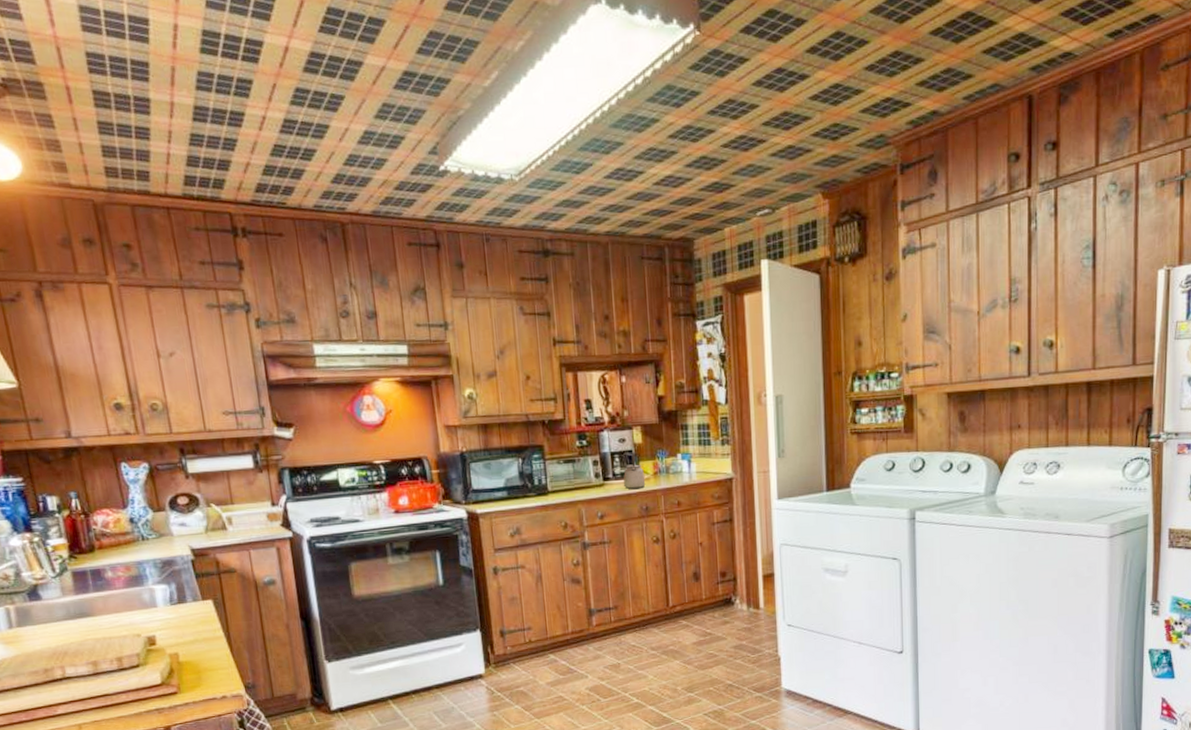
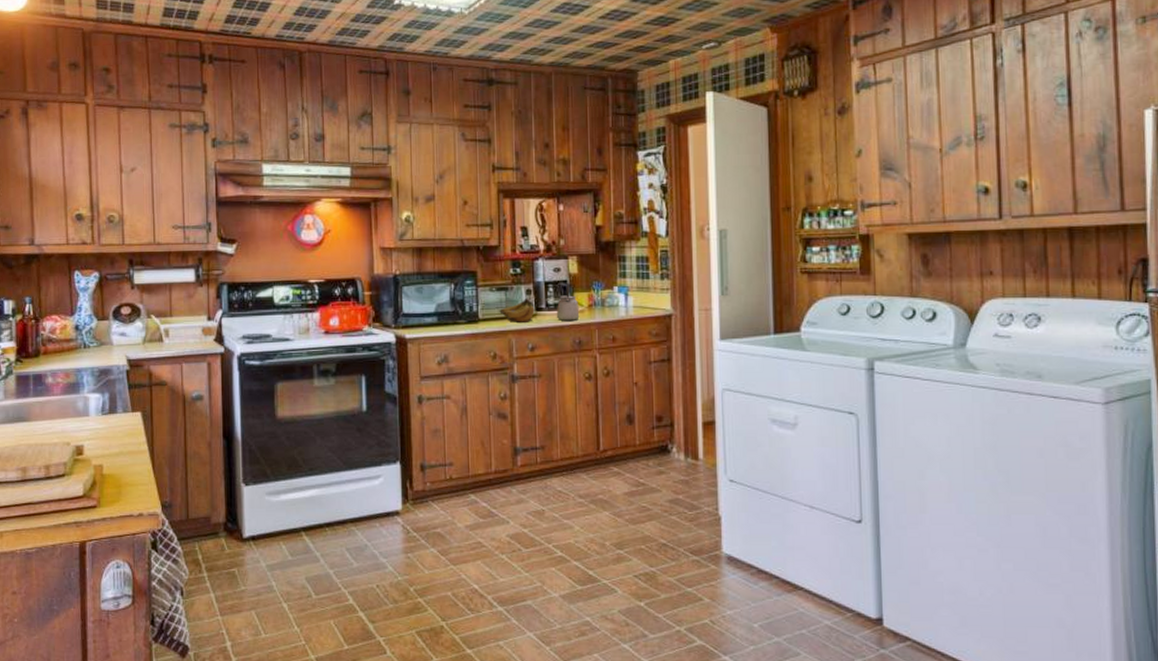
fruit: none [568,469,602,494] -> present [499,299,535,324]

